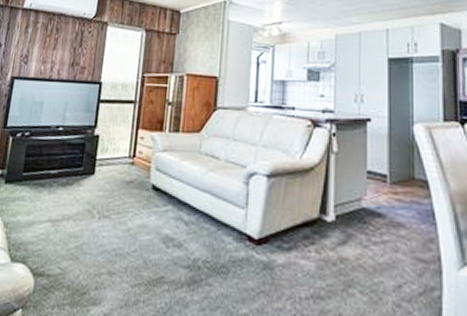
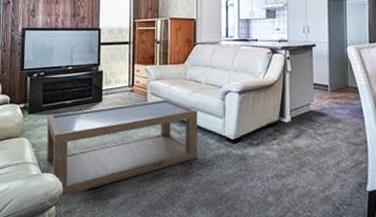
coffee table: none [17,177,213,298] -> present [46,99,198,198]

